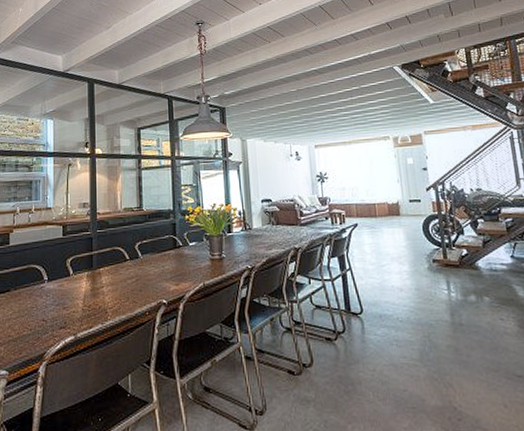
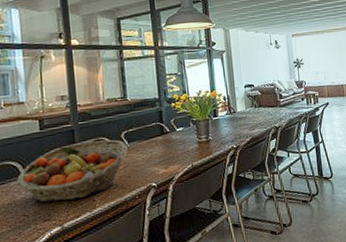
fruit basket: none [39,250,141,310] -> present [16,140,128,203]

